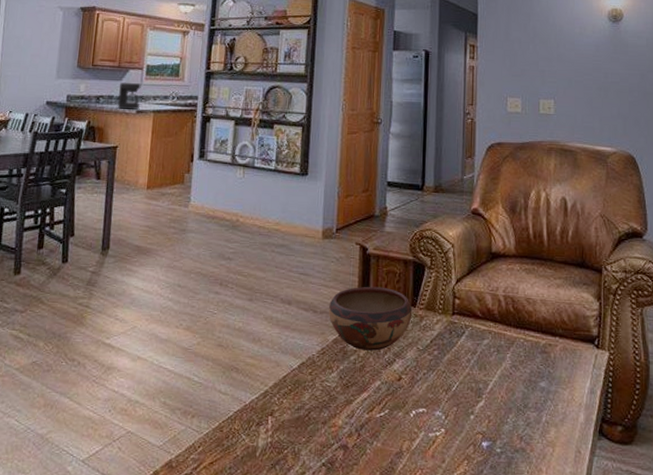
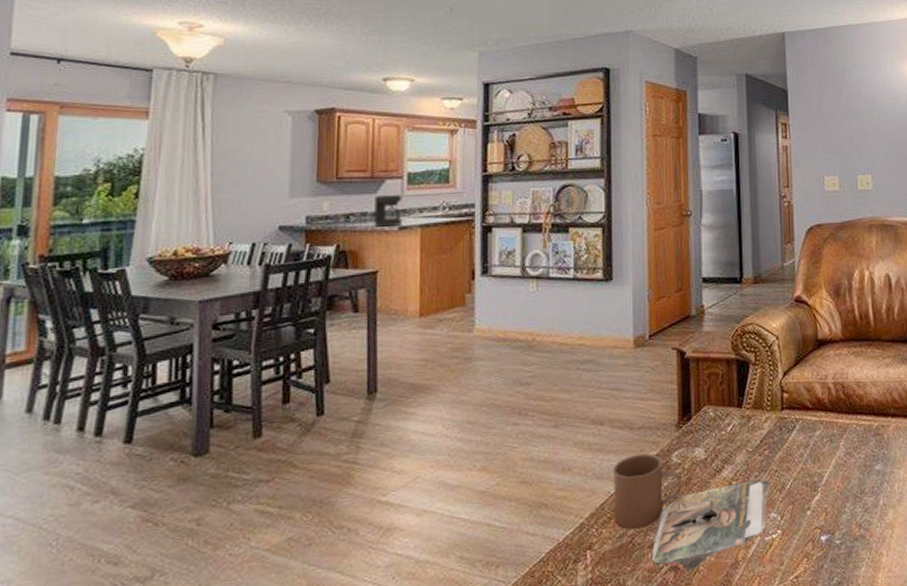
mug: none [294,336,355,404] -> present [612,453,680,529]
magazine: none [324,376,437,452] -> present [651,480,771,572]
decorative bowl: present [328,286,413,351] -> none [646,391,739,462]

